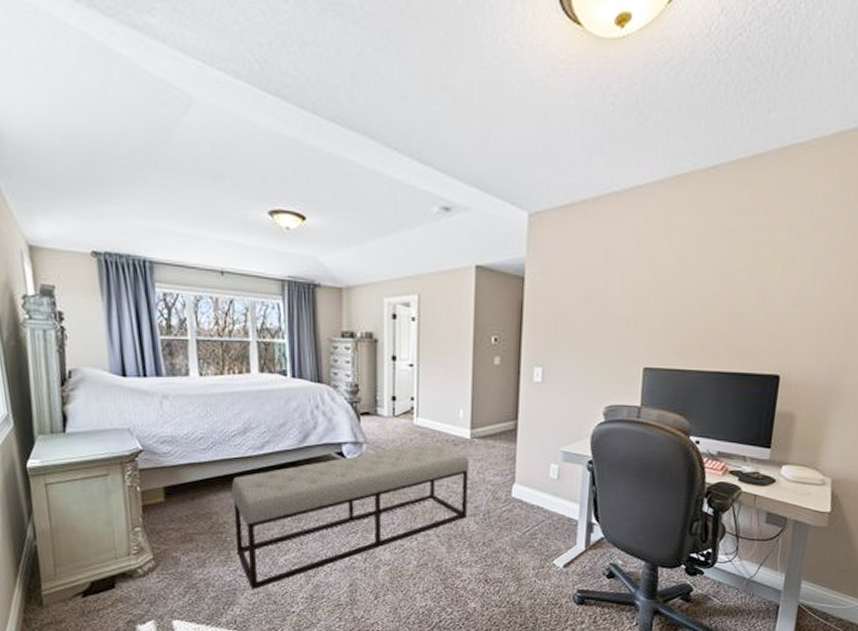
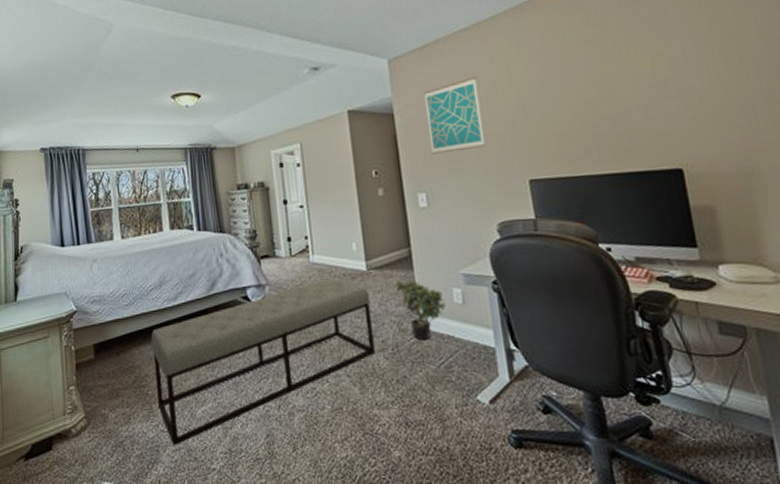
potted plant: none [495,451,542,510] -> present [394,280,447,341]
wall art: none [555,250,616,329] -> present [423,77,486,155]

